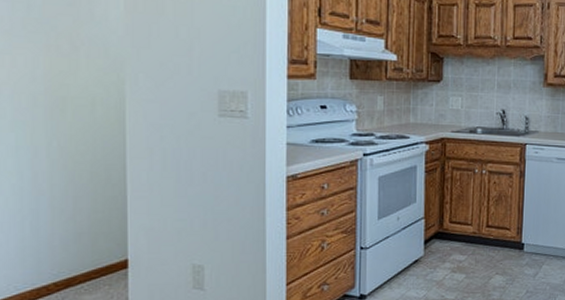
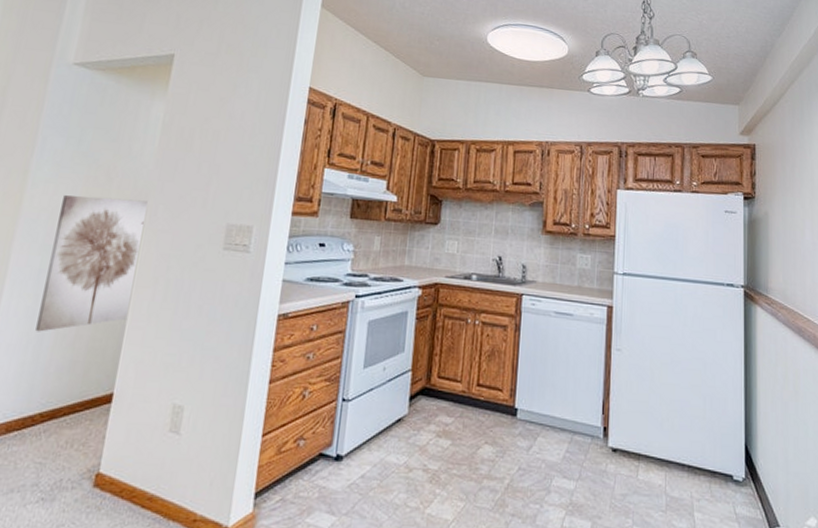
wall art: none [24,66,128,208] -> present [35,195,148,332]

